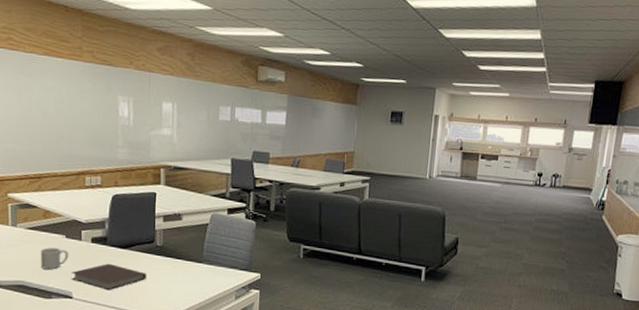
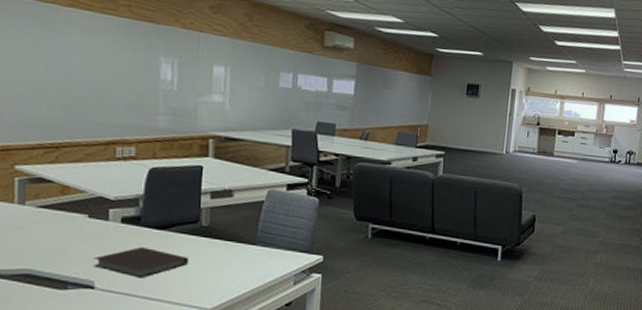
mug: present [41,247,69,270] -> none [55,229,92,255]

